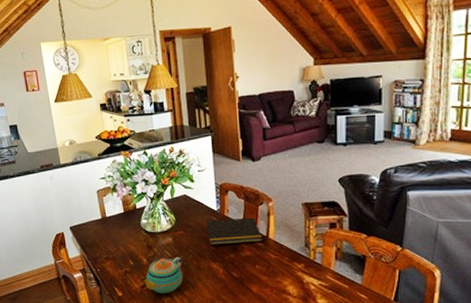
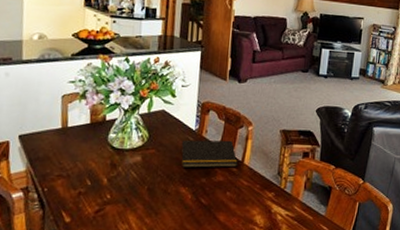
teapot: present [141,256,183,293] -> none [97,178,149,220]

